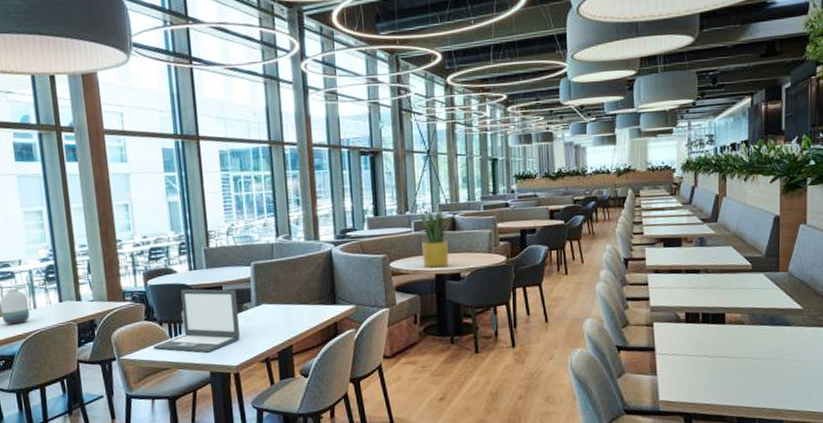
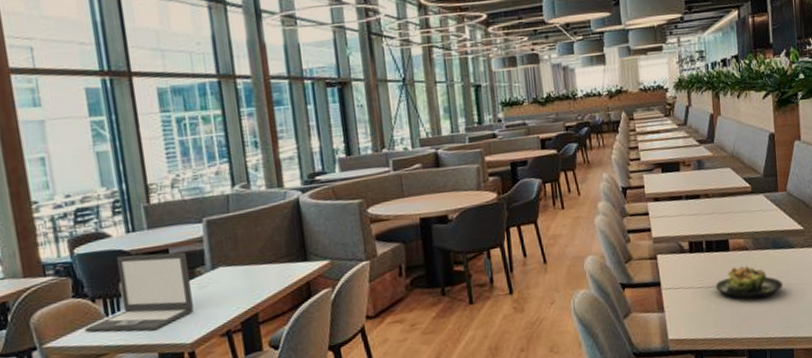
planter: present [420,206,450,268] -> none [398,140,434,212]
salad: none [708,338,778,371] -> present [715,265,784,299]

